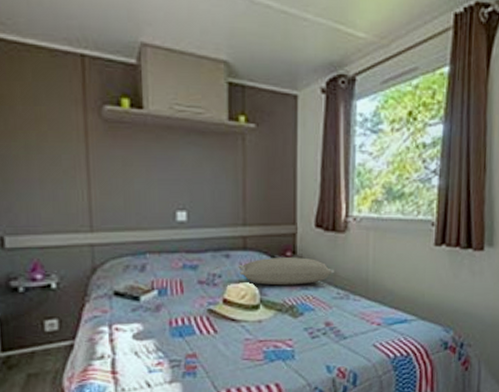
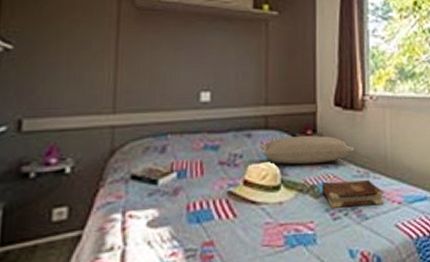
book: none [301,302,363,327] -> present [322,180,384,208]

